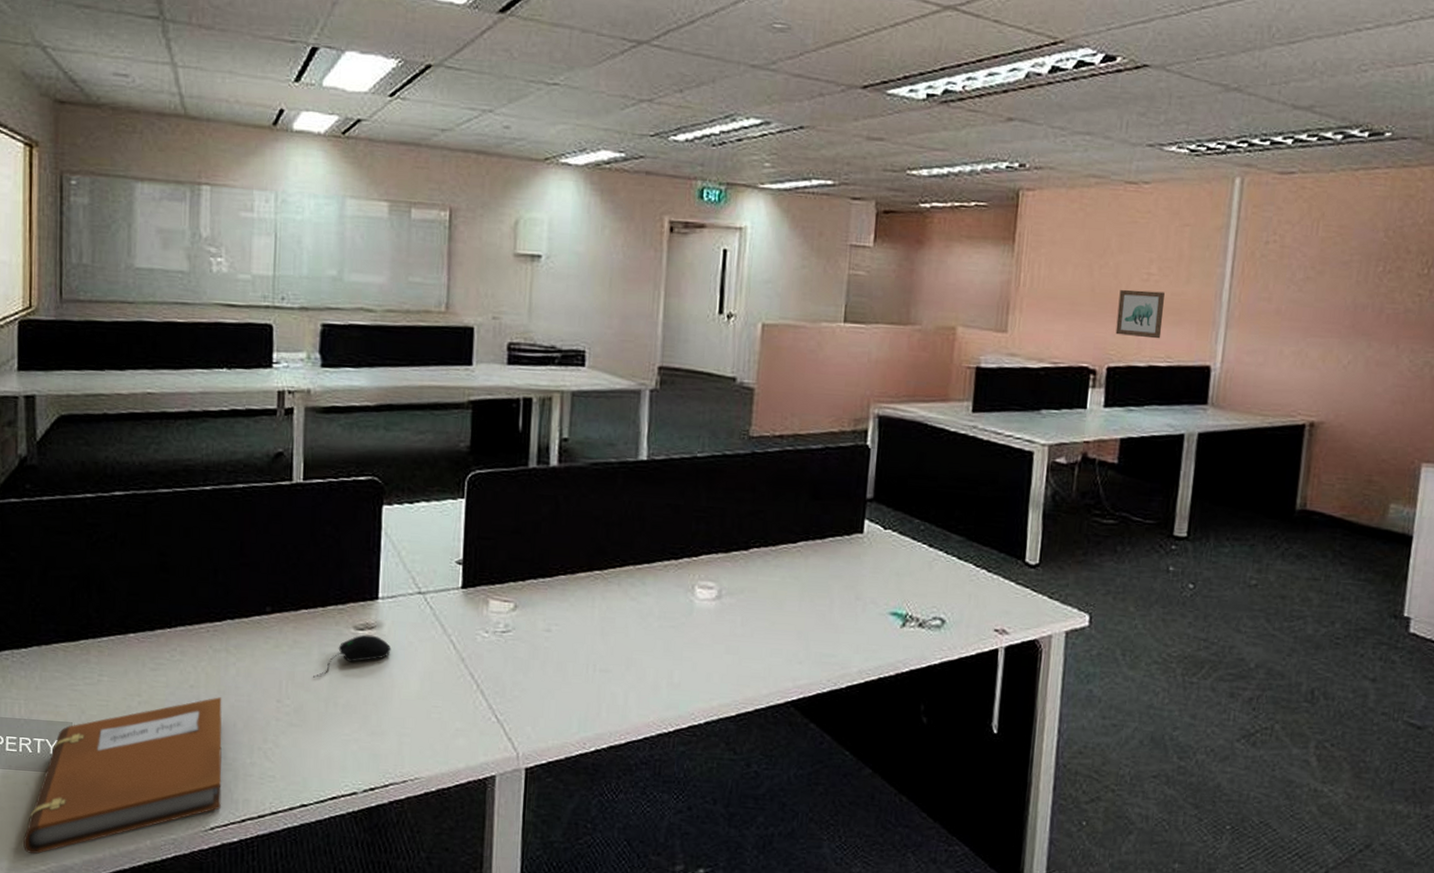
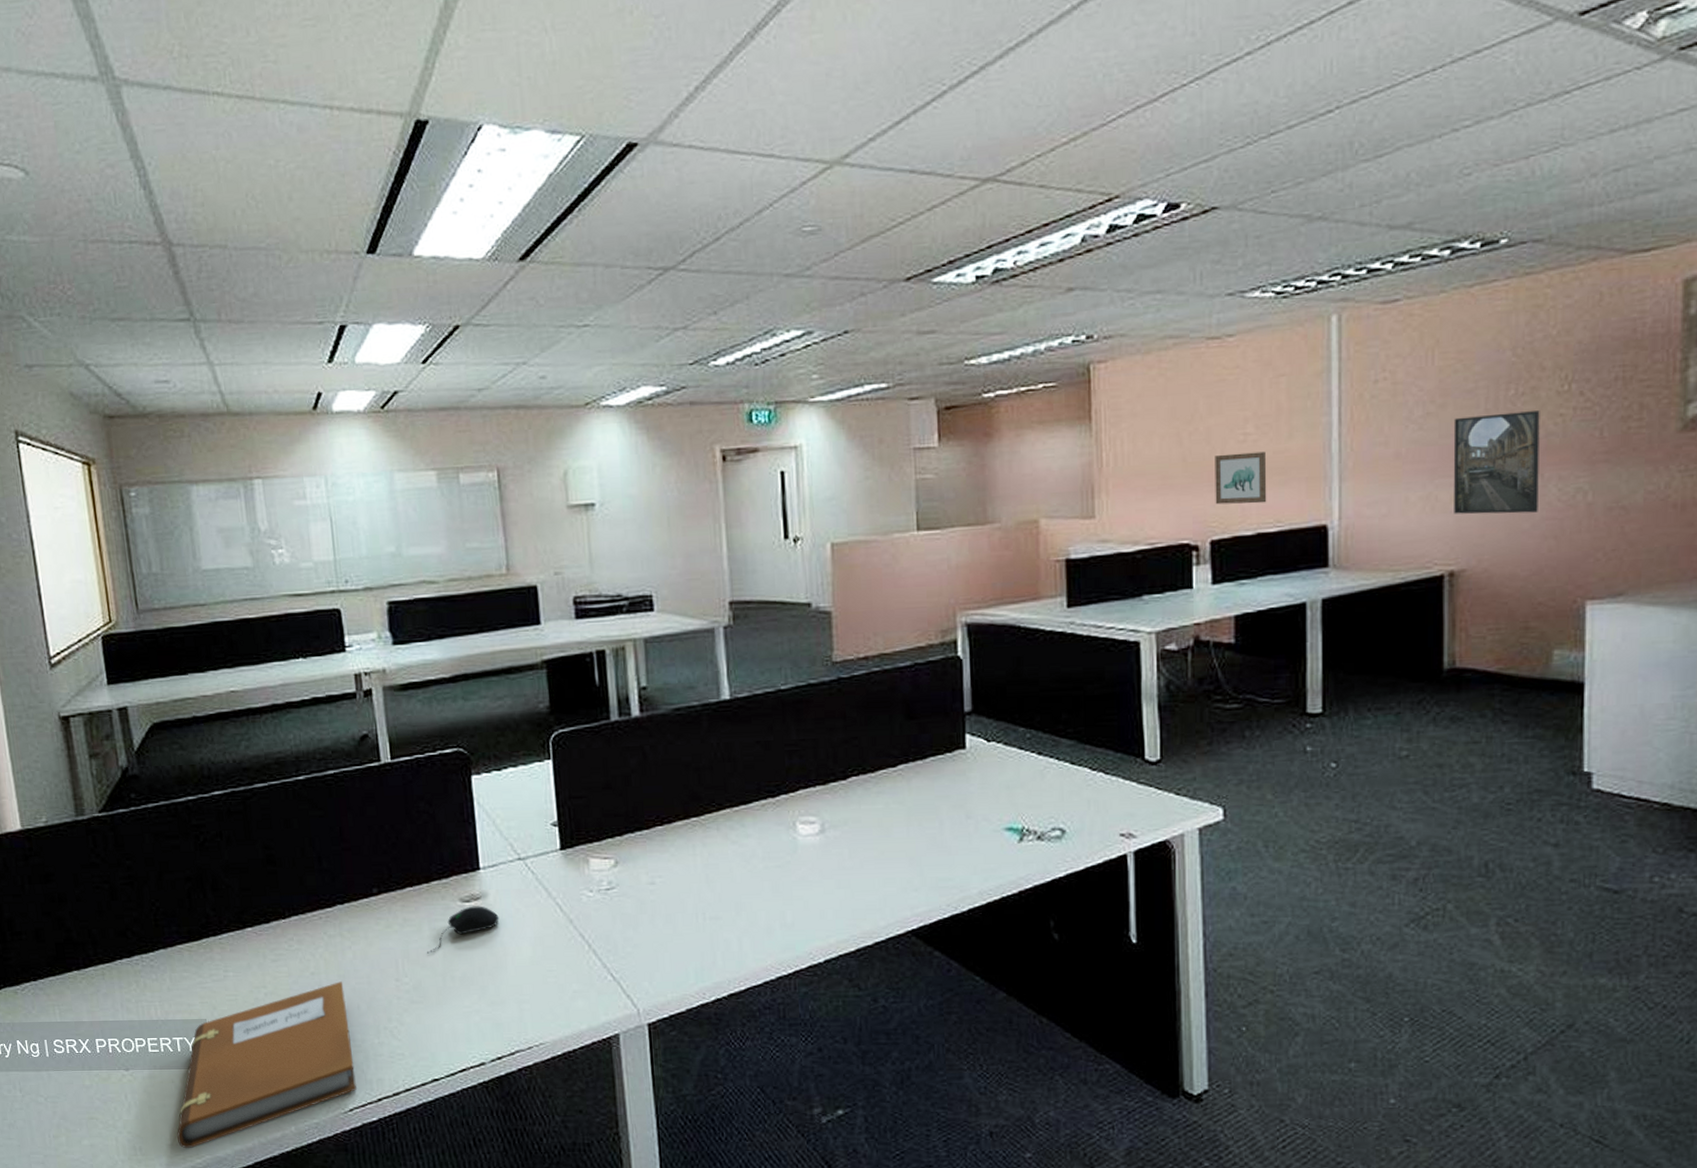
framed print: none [1320,285,1402,379] -> present [1453,411,1540,515]

